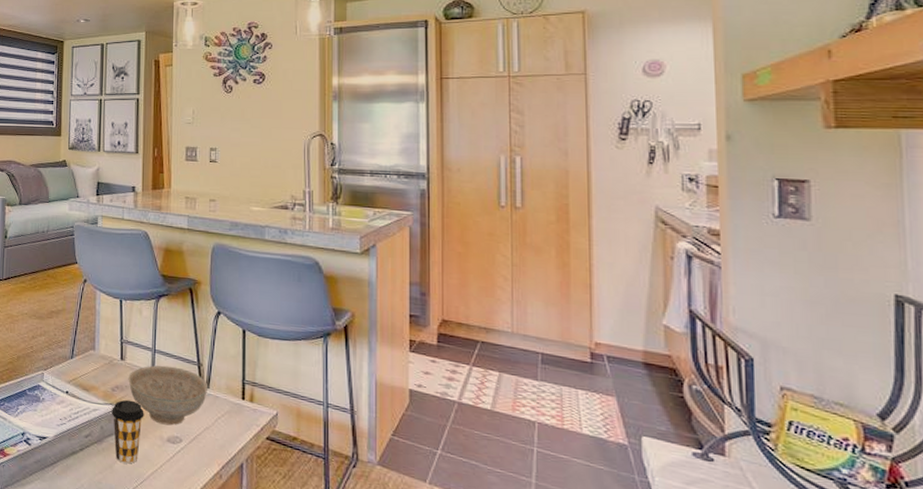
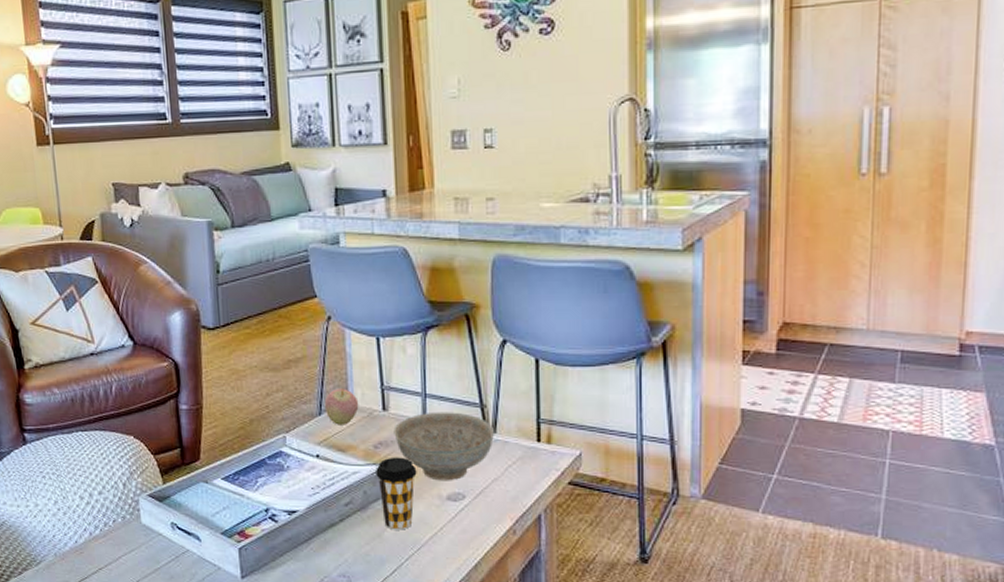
apple: none [76,338,103,369] -> present [324,389,359,425]

